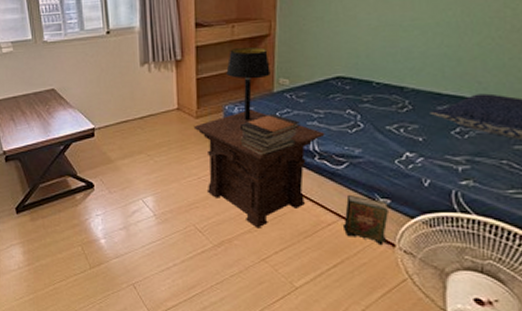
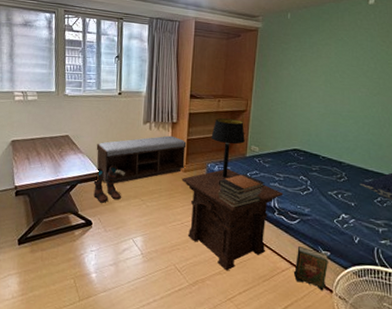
bench: none [88,76,196,140] -> present [96,135,187,184]
boots: none [88,118,126,162] -> present [92,165,126,203]

